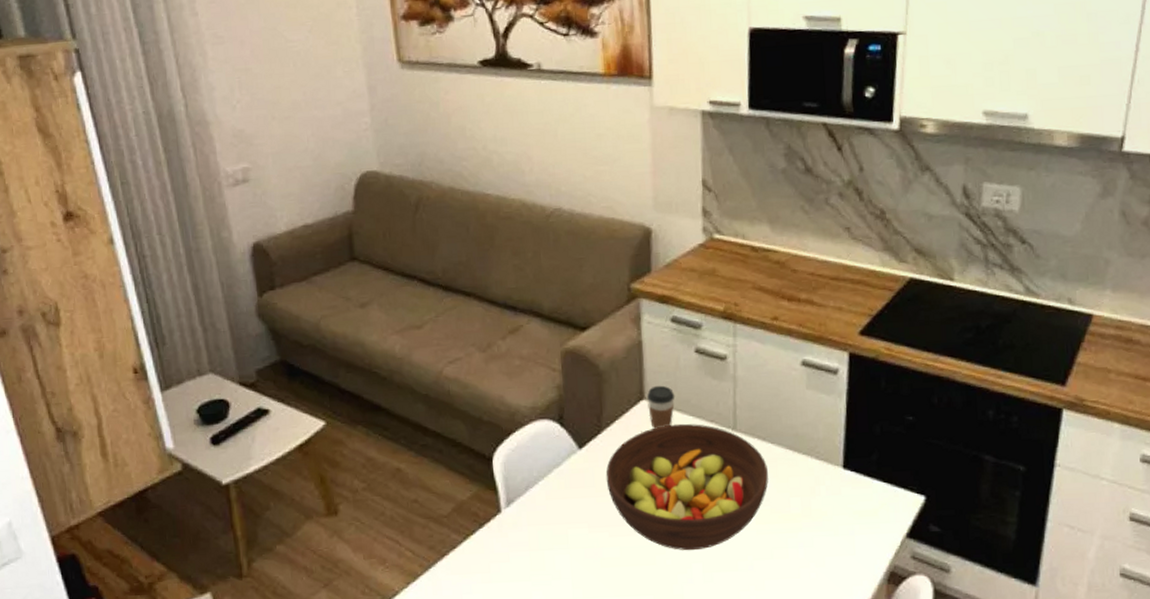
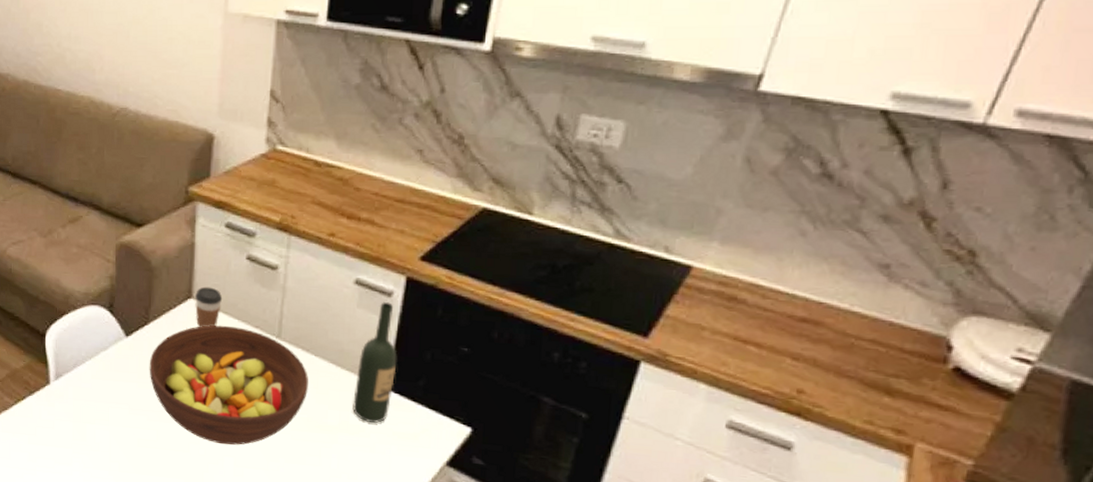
wine bottle: none [812,380,850,505] -> present [352,302,397,423]

